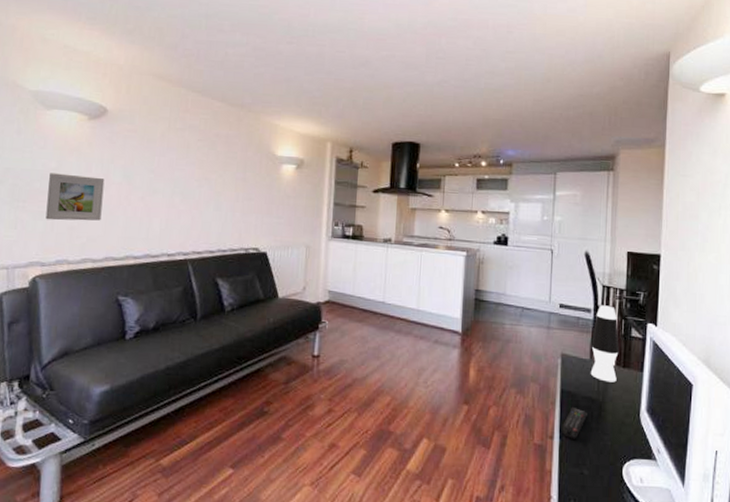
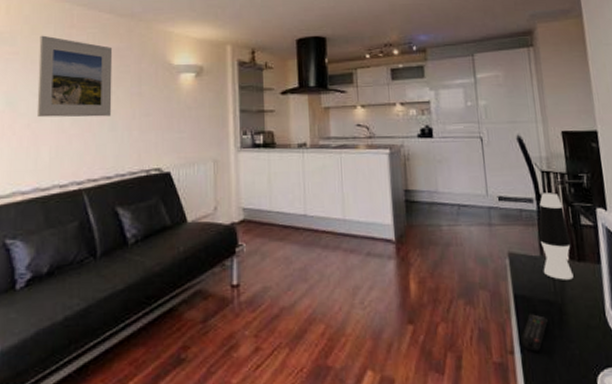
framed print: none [150,116,222,197] -> present [36,35,113,118]

